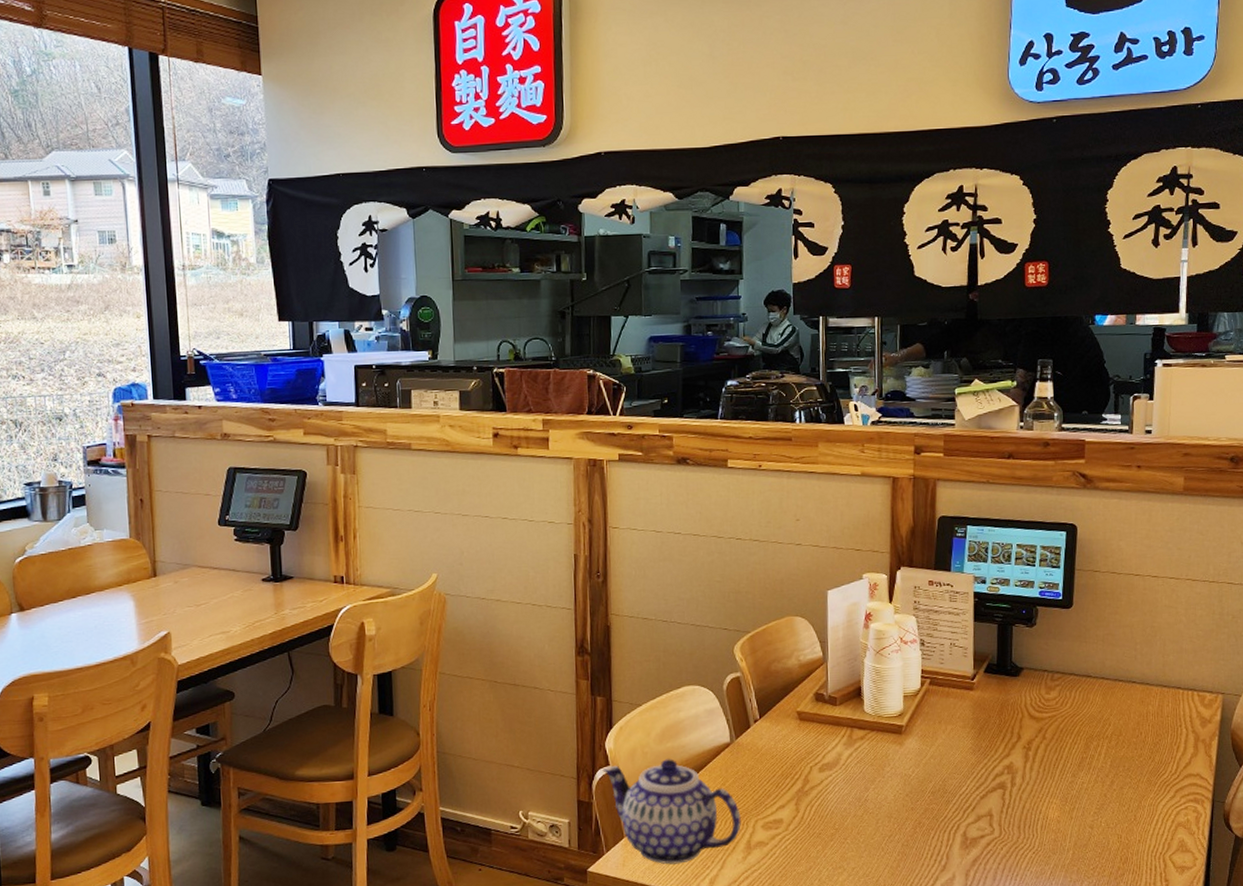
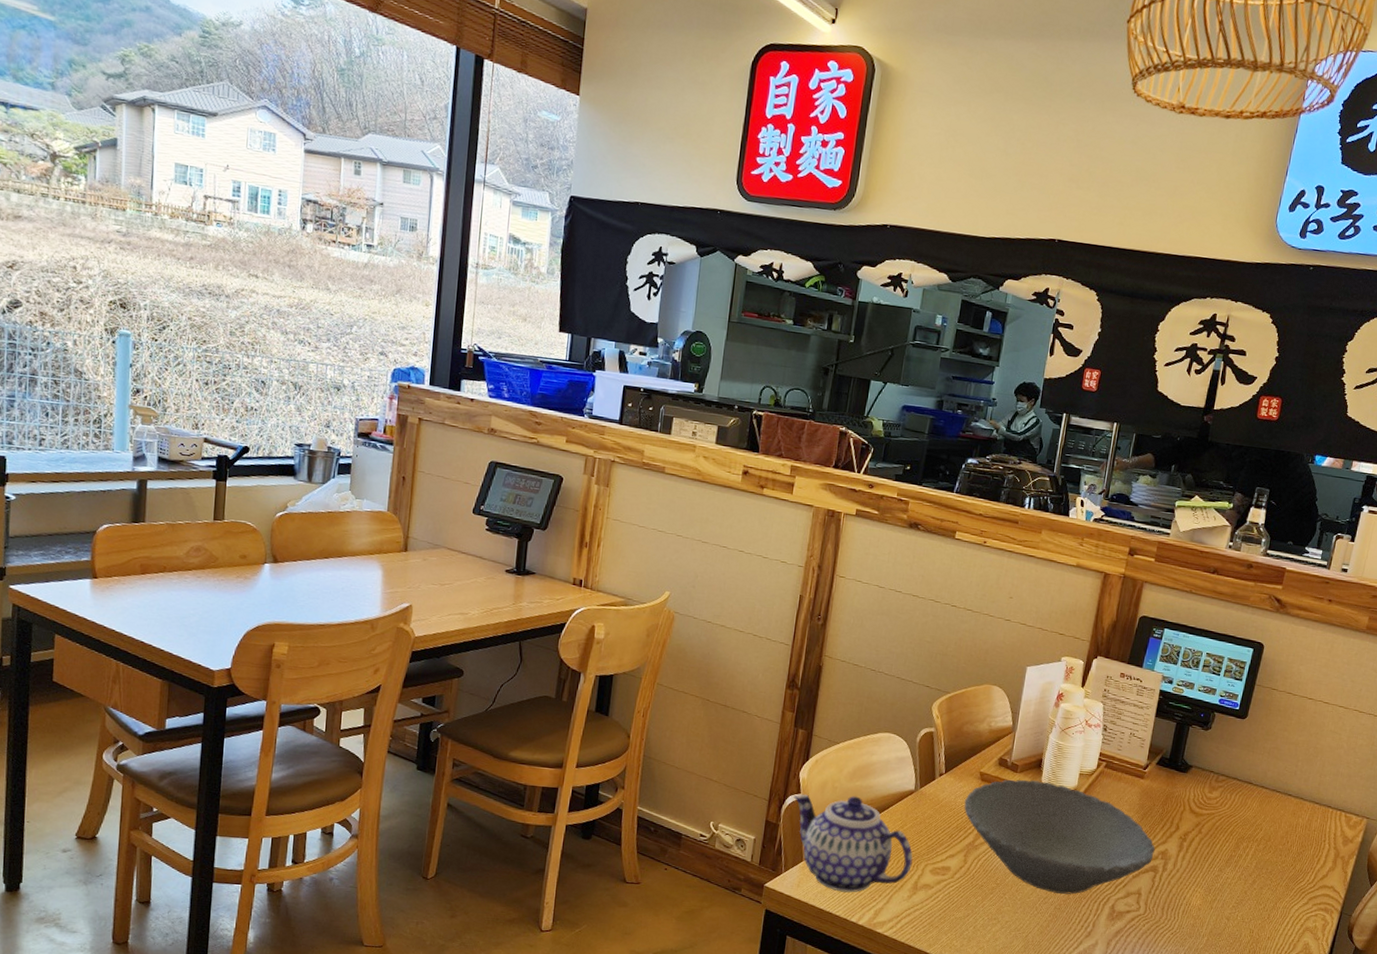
bowl: none [786,710,999,829] -> present [964,779,1155,894]

